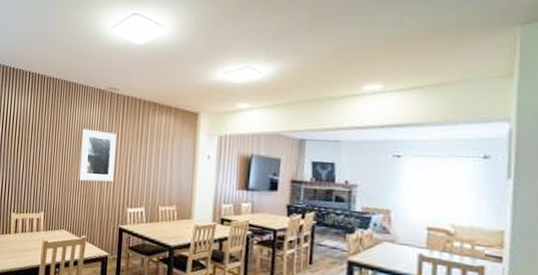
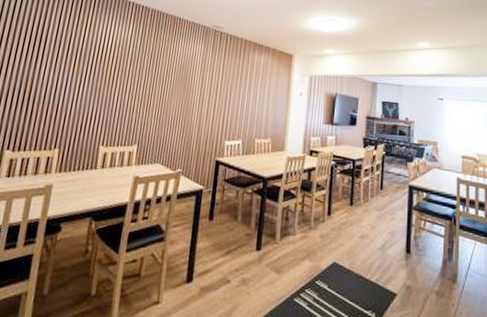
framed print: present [79,129,117,182] -> none [178,62,218,115]

